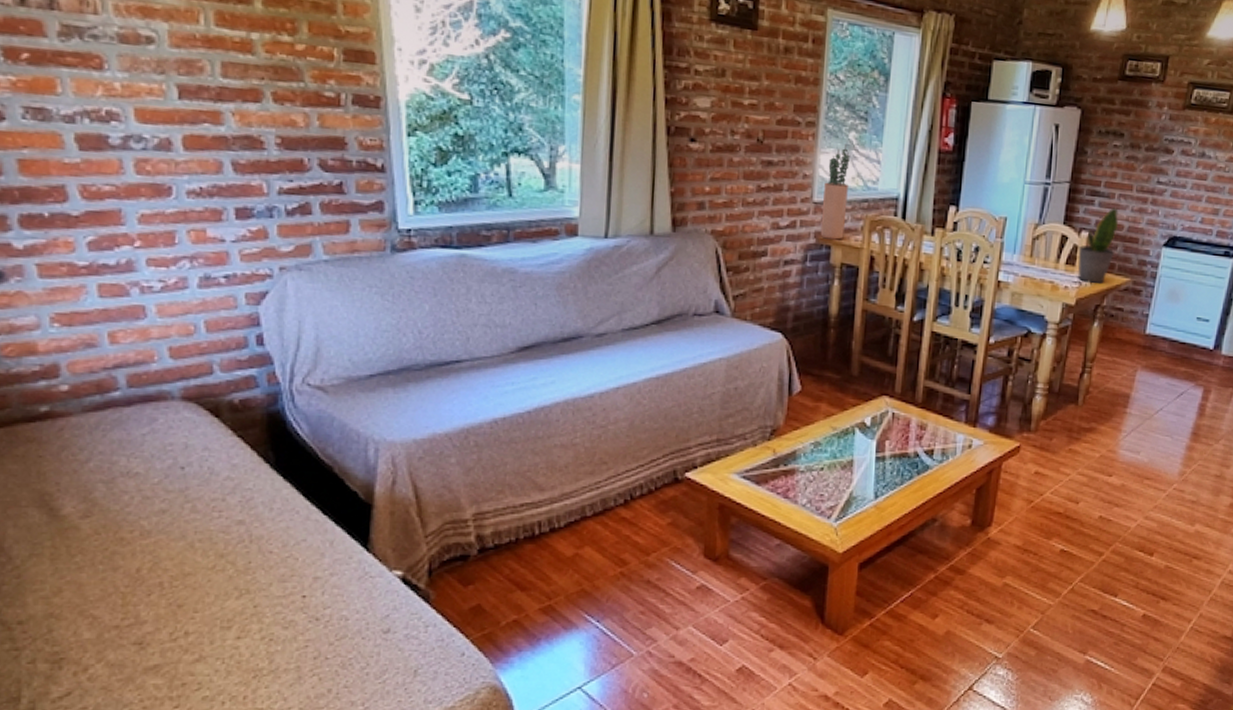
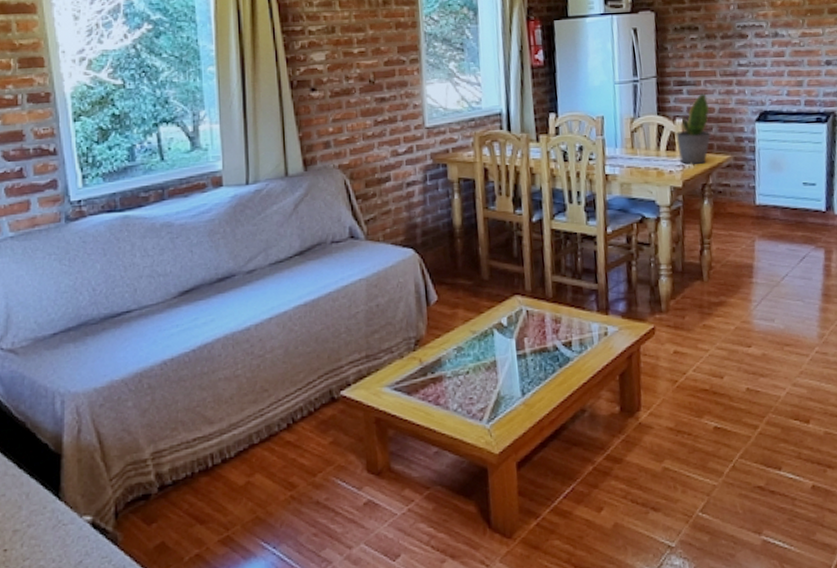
vase: present [820,144,850,240] -> none [433,73,457,159]

